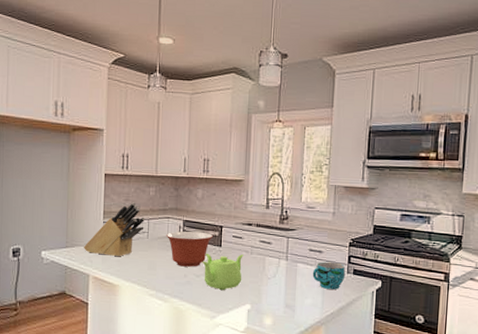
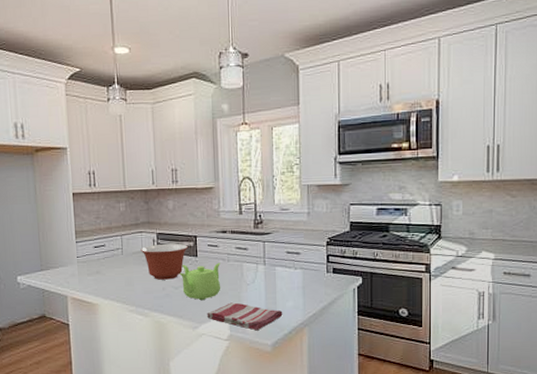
knife block: present [84,202,145,257] -> none [59,219,118,276]
dish towel: none [226,295,301,325] -> present [207,302,283,331]
cup: present [312,261,346,289] -> none [291,263,325,290]

